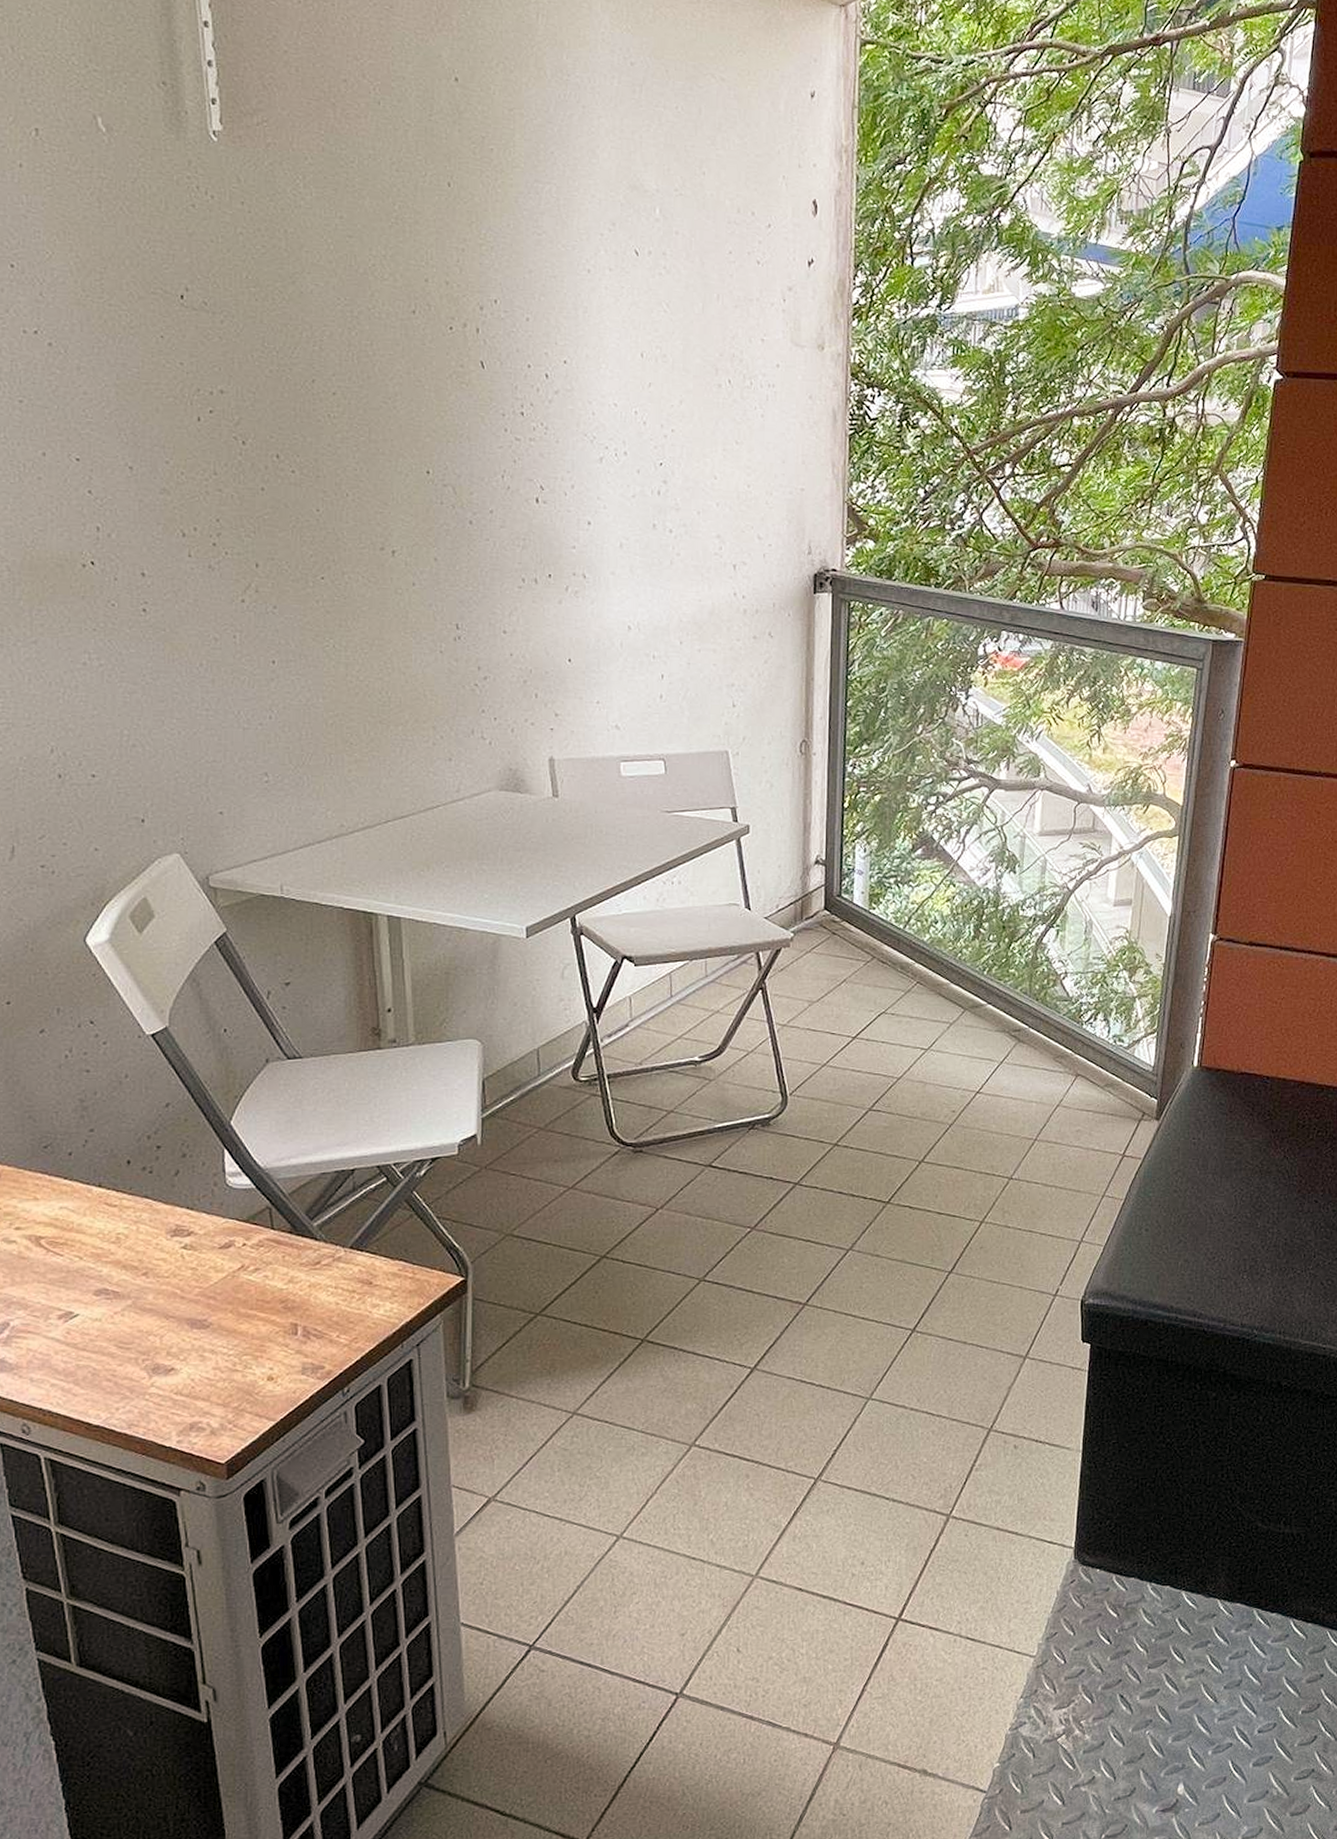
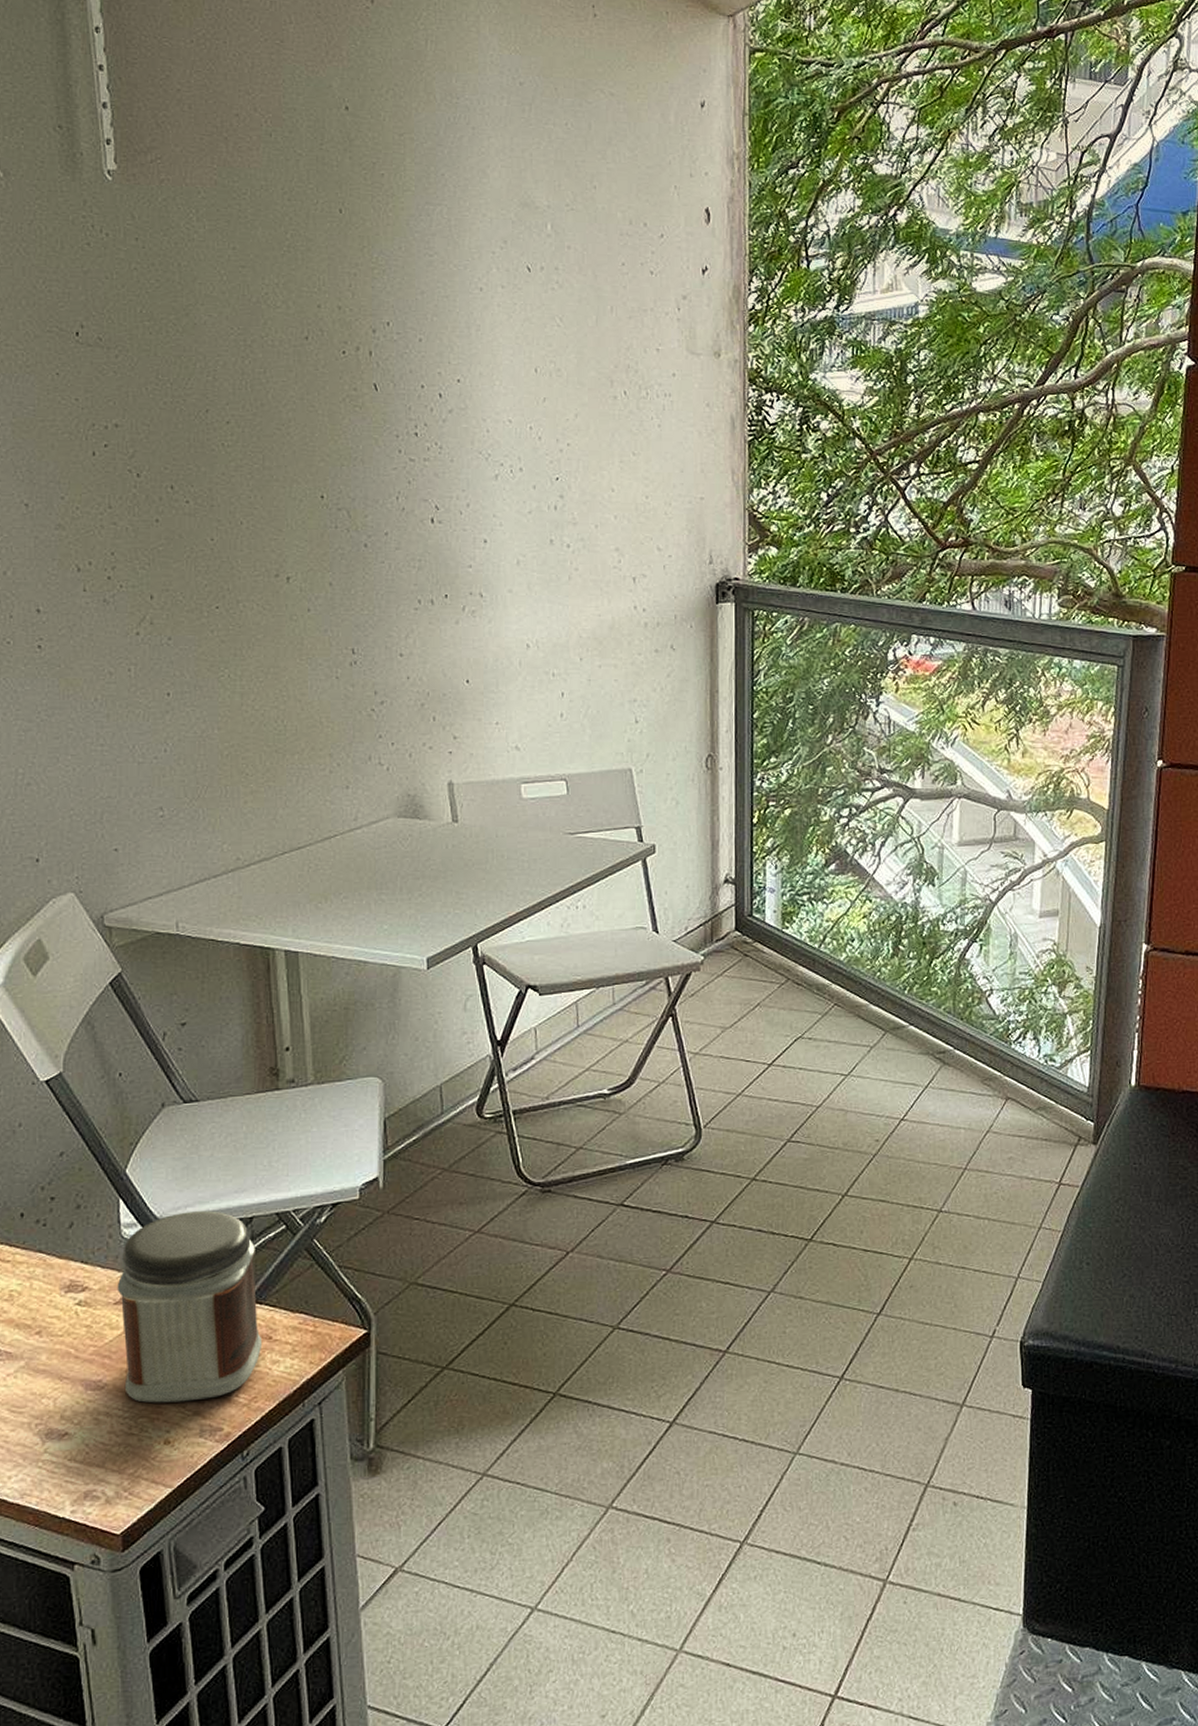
jar: none [222,1162,363,1342] -> present [117,1211,263,1403]

